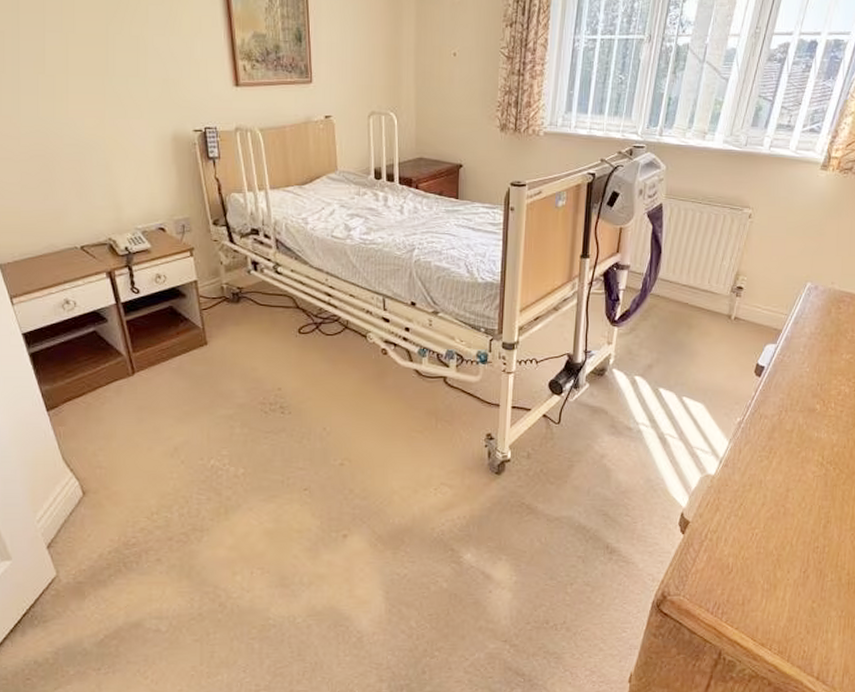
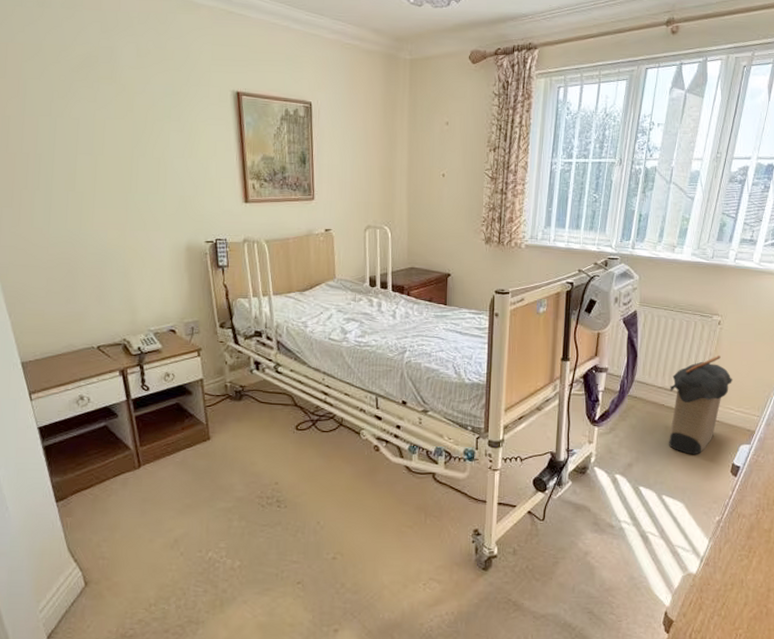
laundry hamper: none [690,251,762,356] -> present [668,356,733,455]

